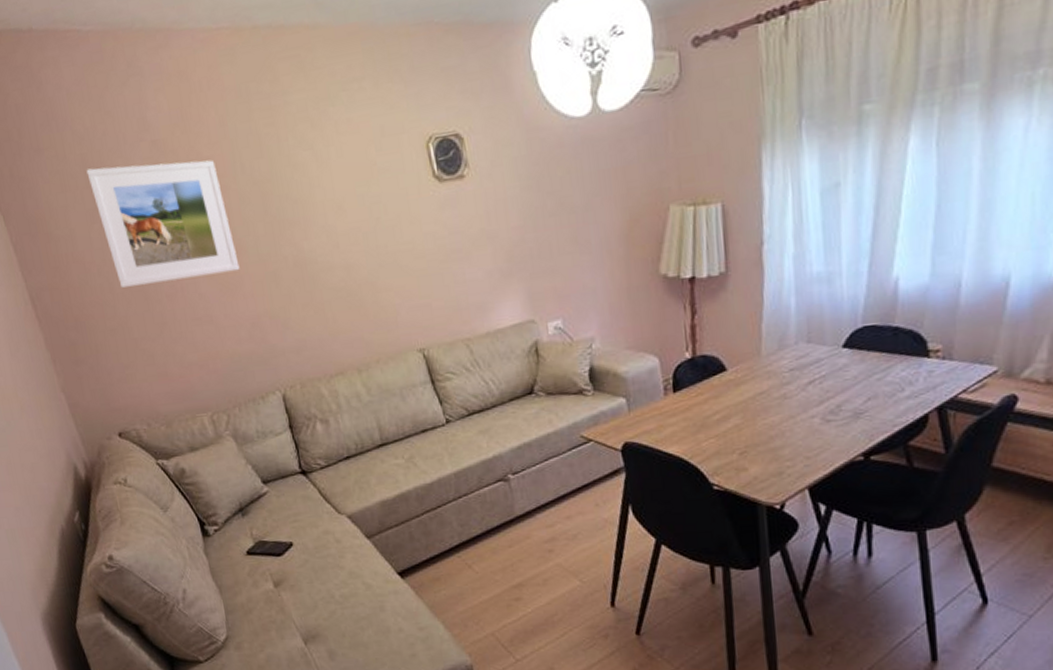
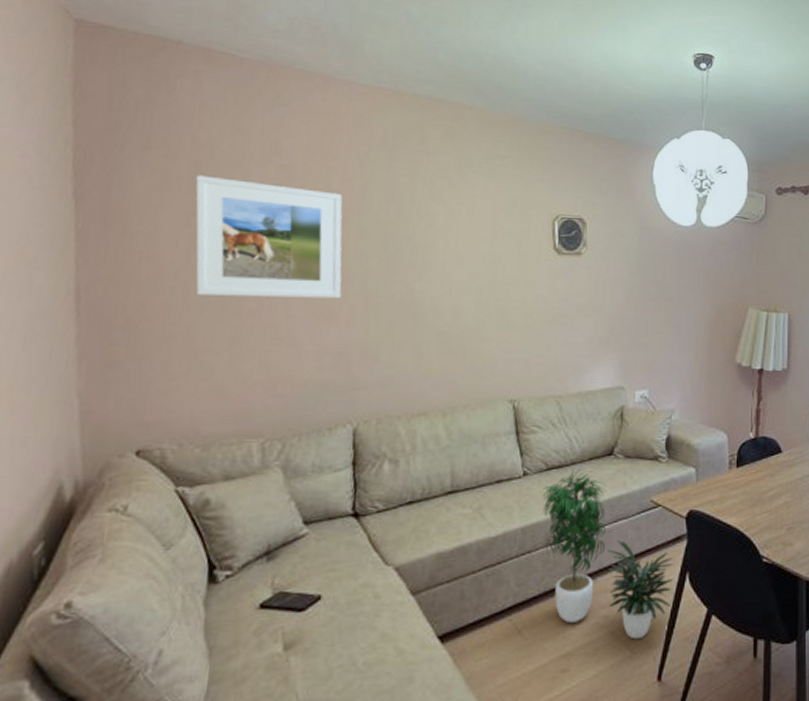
potted plant: none [468,411,616,570] -> present [542,469,673,640]

